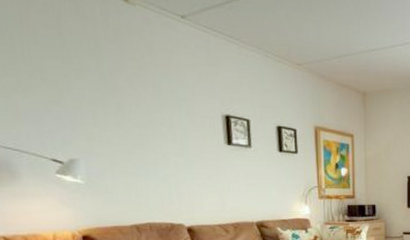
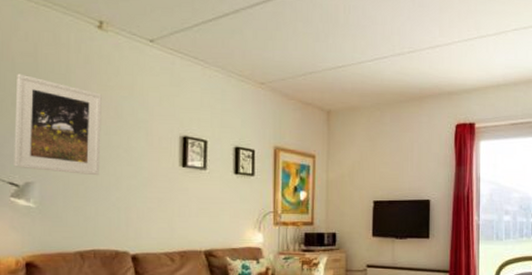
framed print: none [42,47,145,153] -> present [14,73,102,176]

